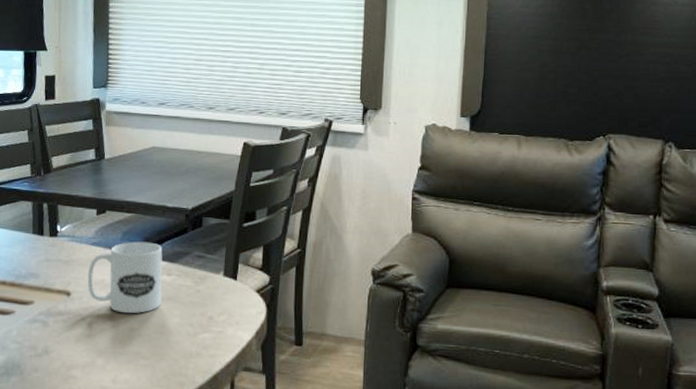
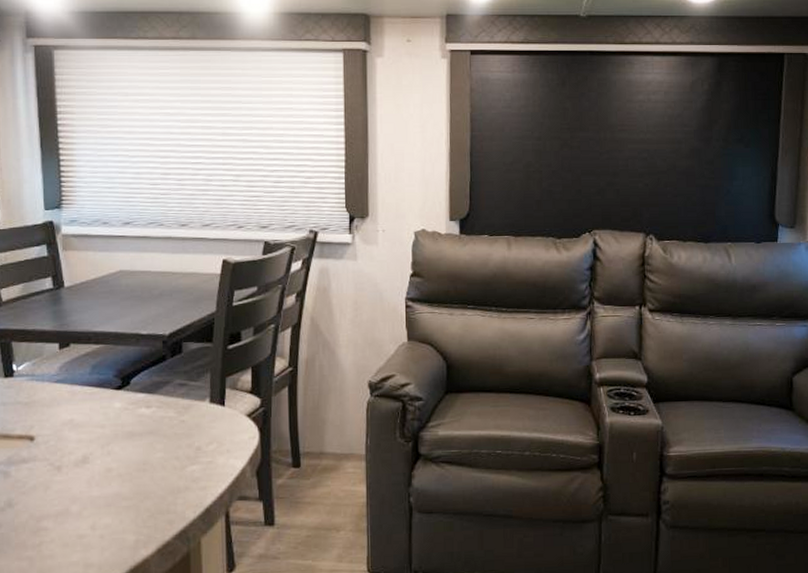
mug: present [87,241,163,314] -> none [53,374,141,454]

